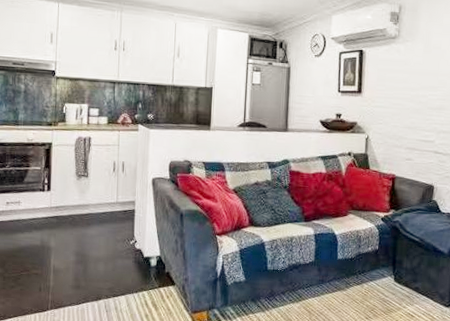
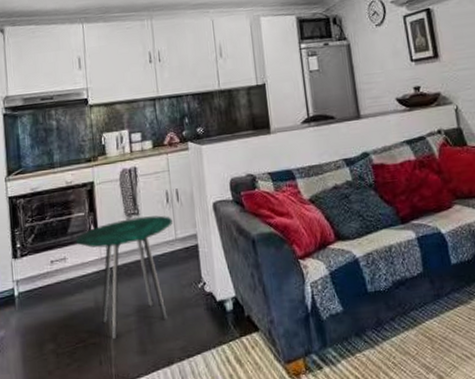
side table: none [30,178,116,273] -> present [75,215,172,339]

